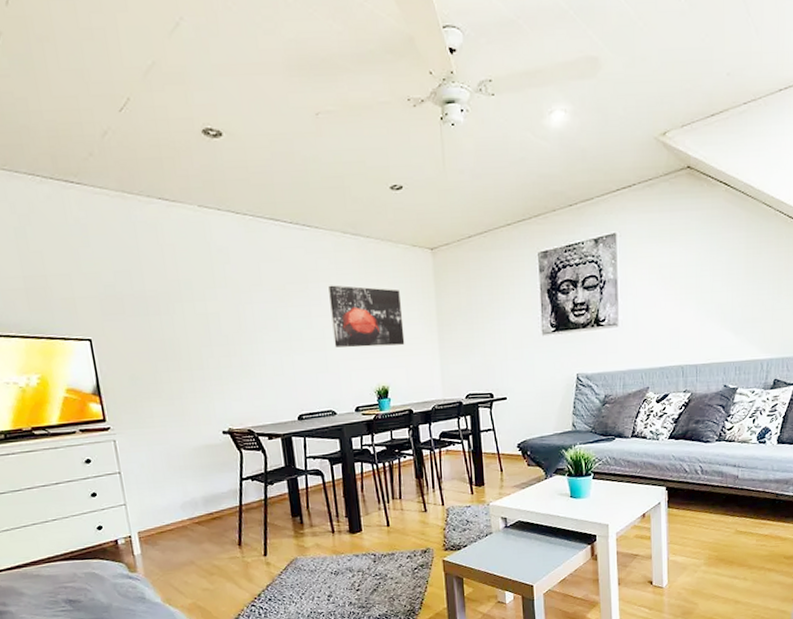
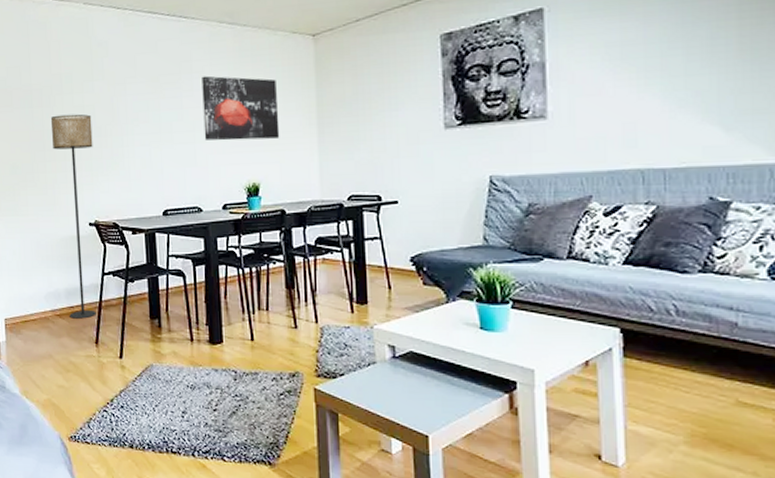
floor lamp: none [170,322,237,525] -> present [50,114,96,319]

